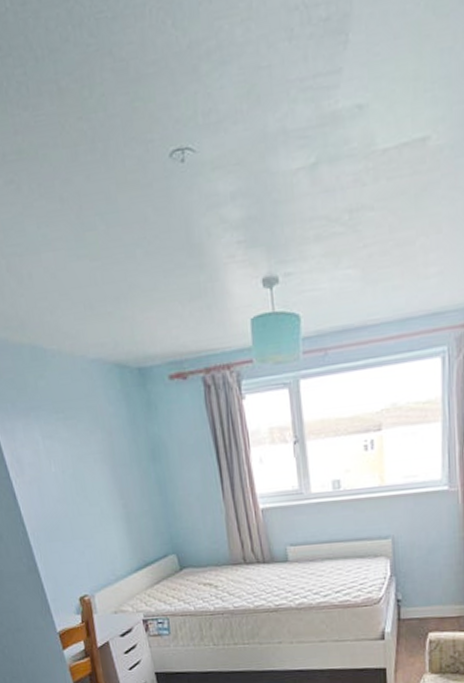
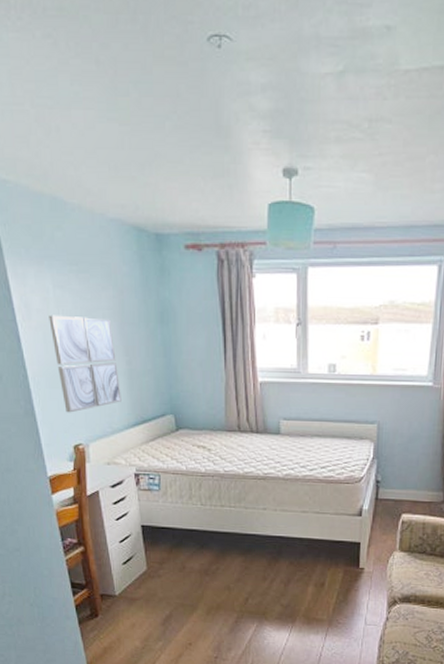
wall art: none [41,463,122,565] -> present [49,315,122,413]

